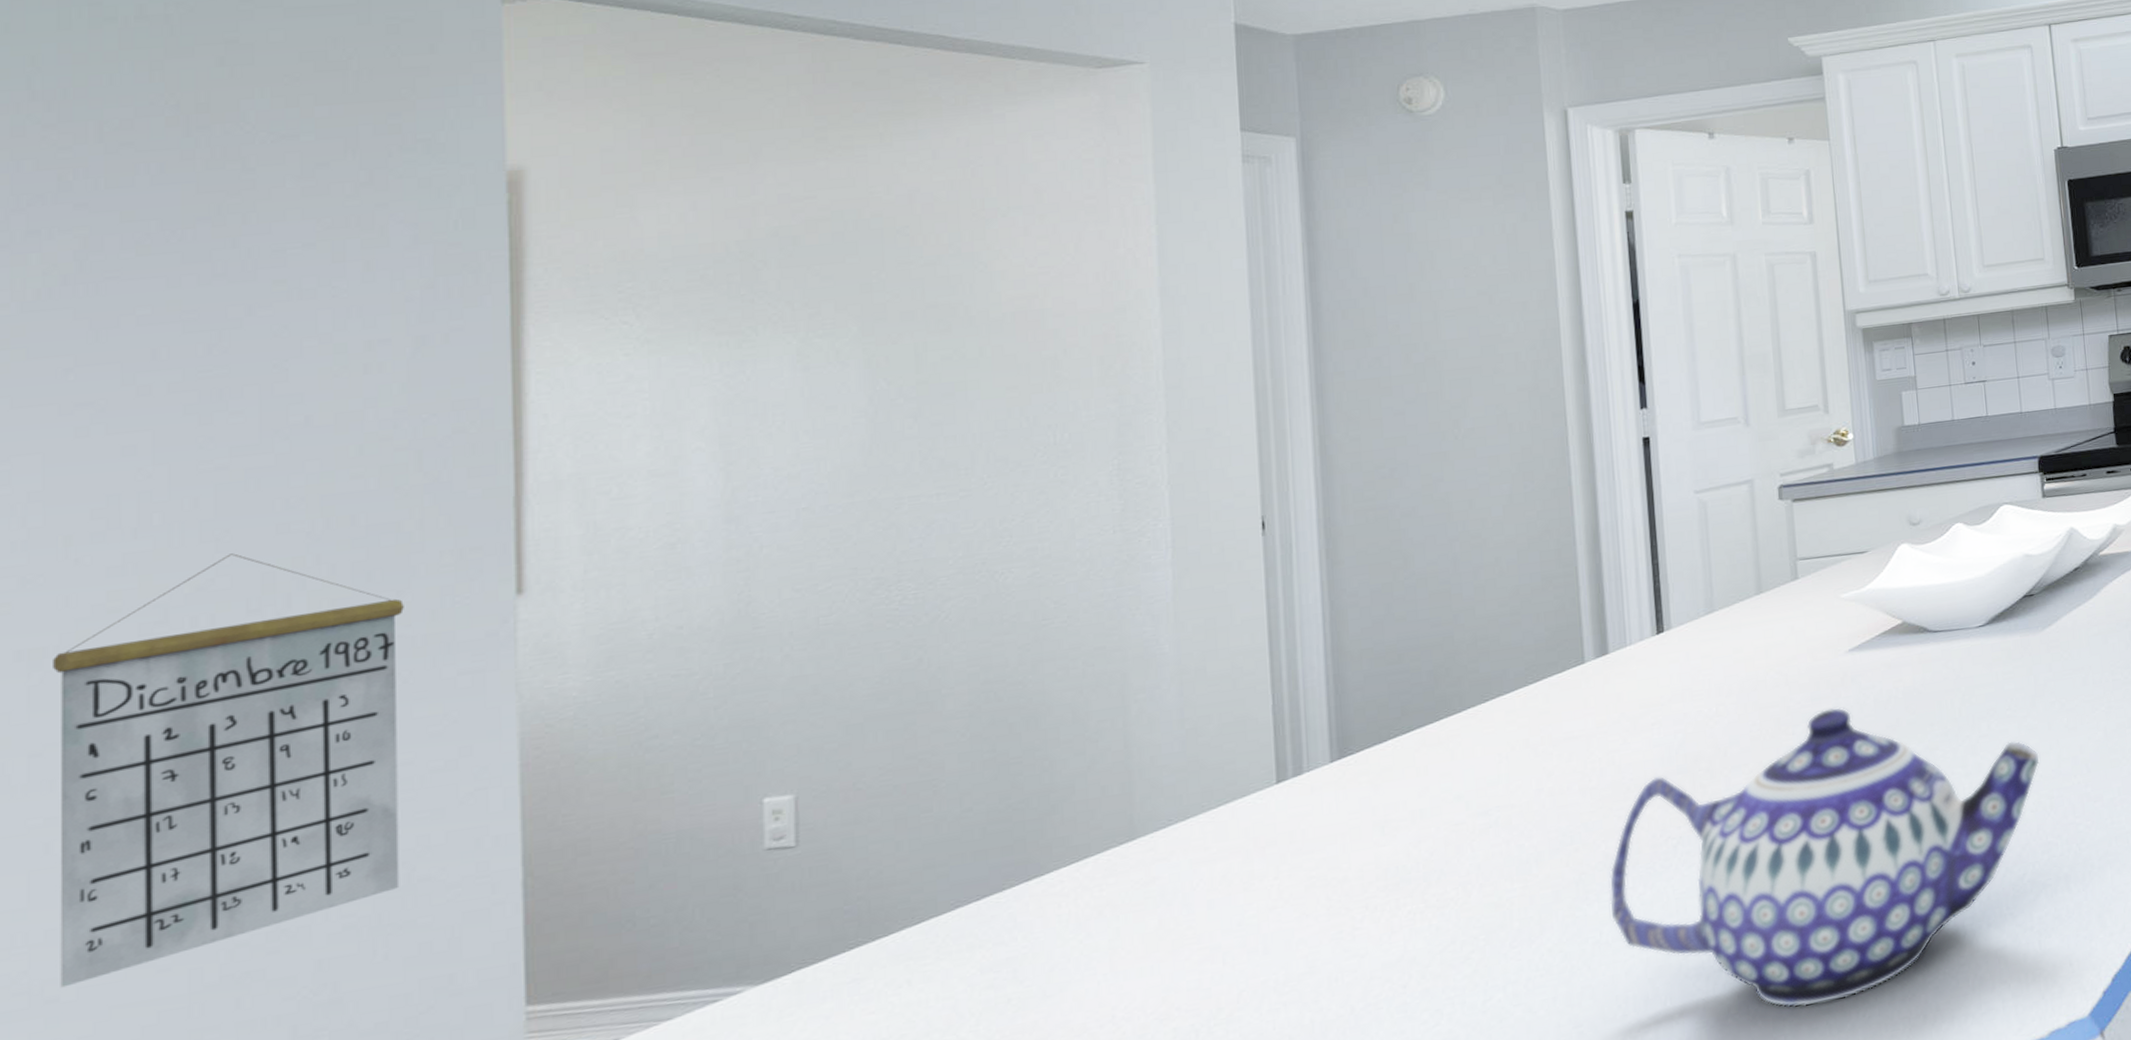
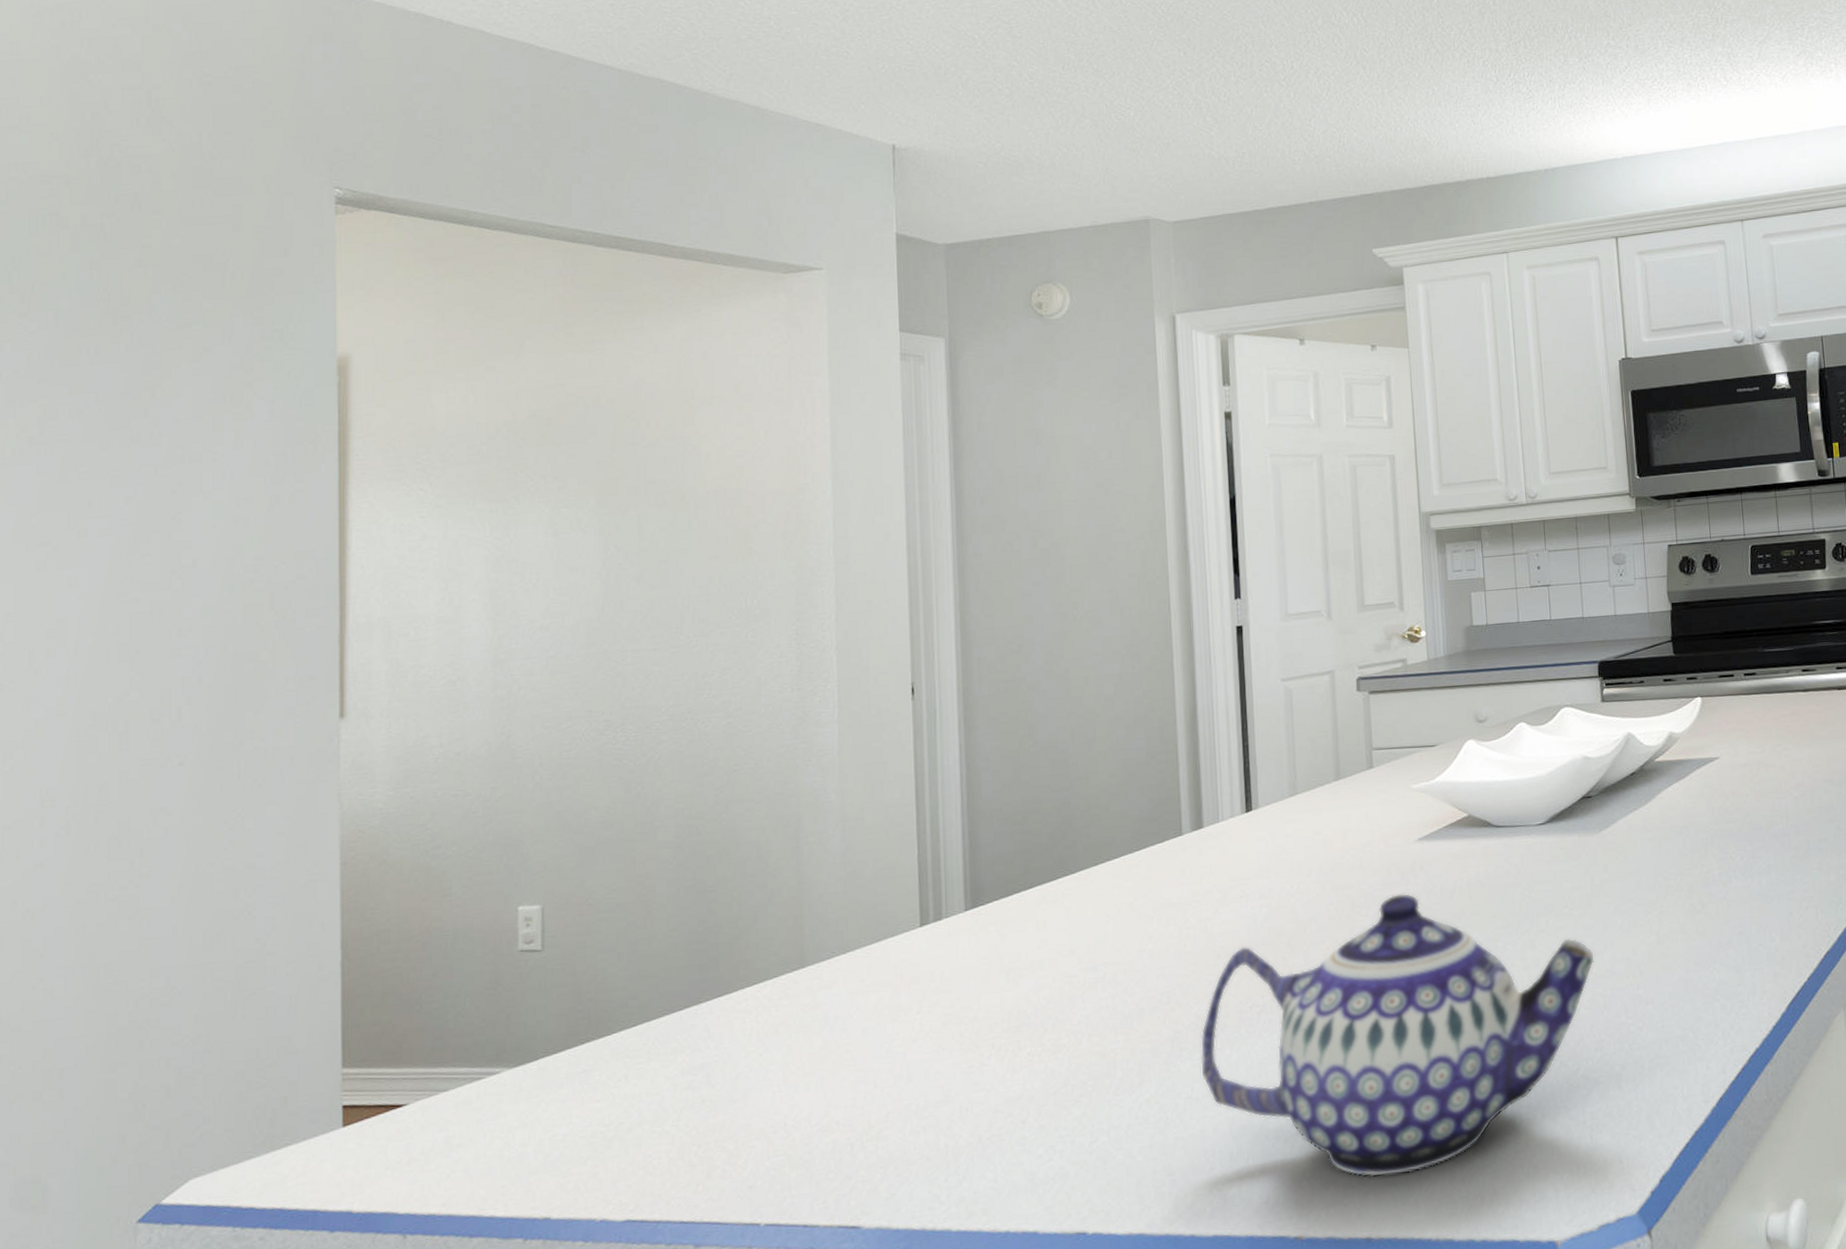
calendar: present [53,553,404,988] -> none [20,671,260,1020]

